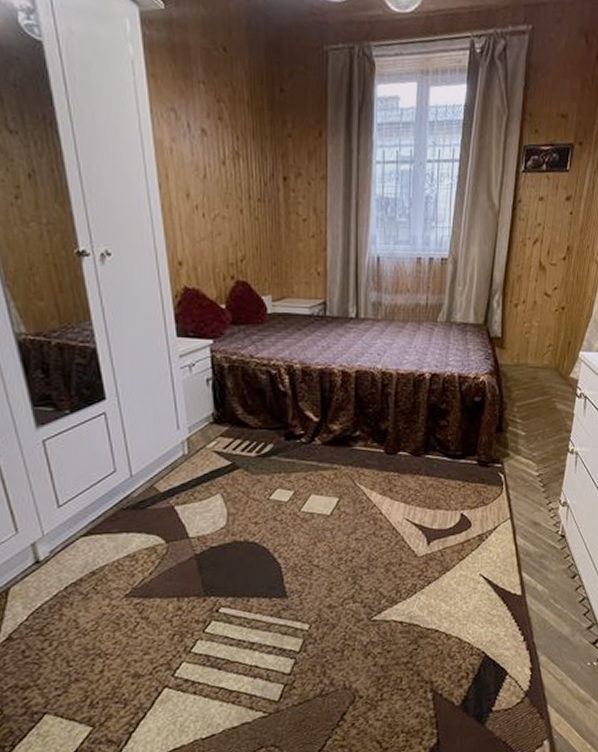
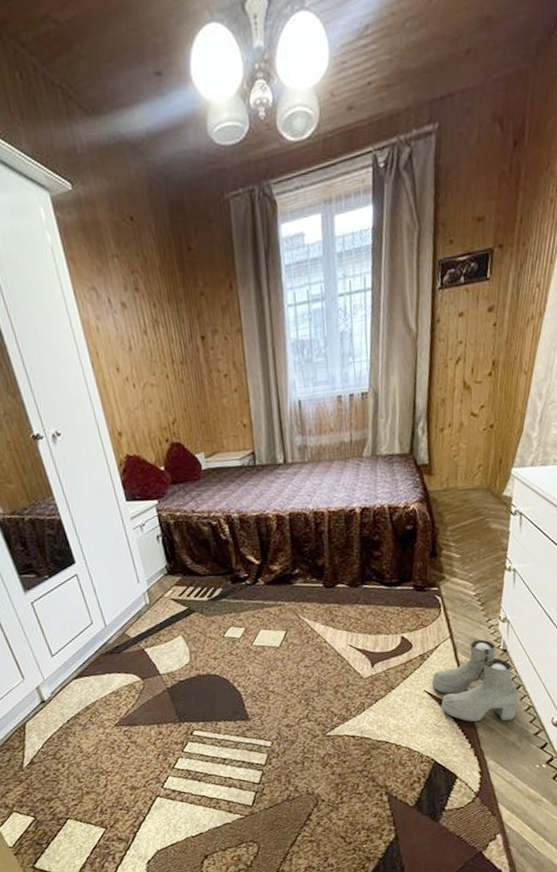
boots: none [489,522,574,613] -> present [432,639,519,723]

